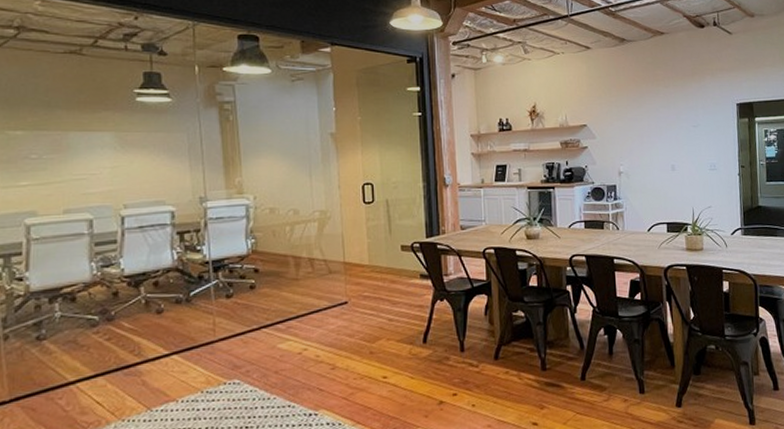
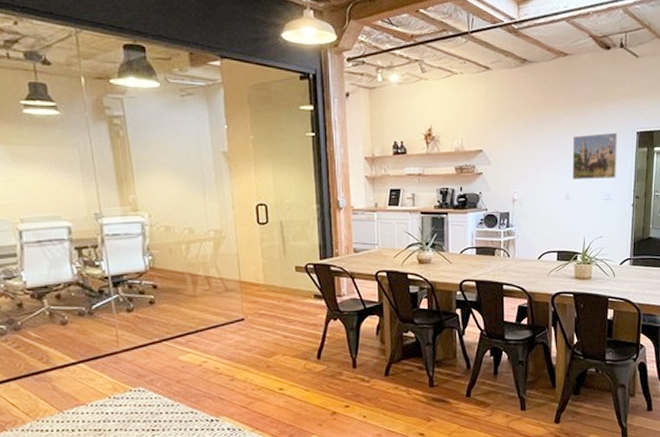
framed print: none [674,104,720,151] -> present [572,132,618,179]

